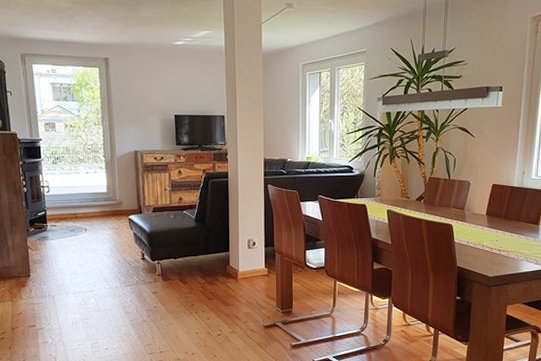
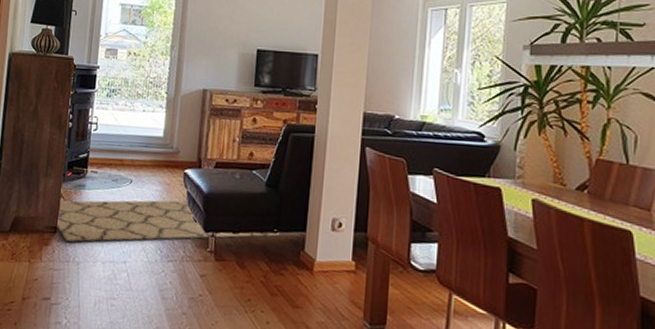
rug: none [29,239,210,282] -> present [57,200,280,243]

